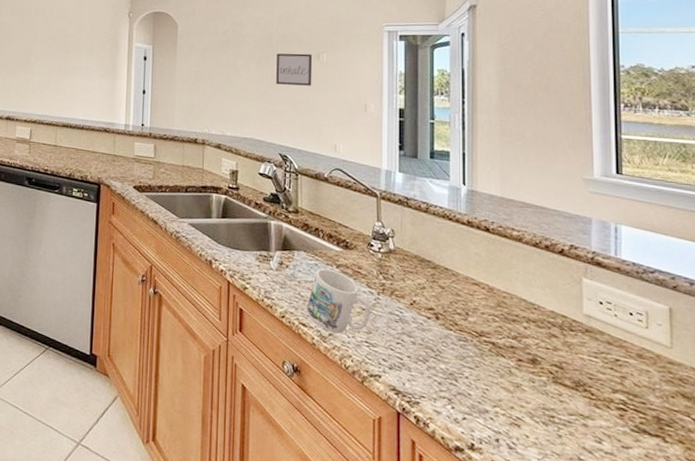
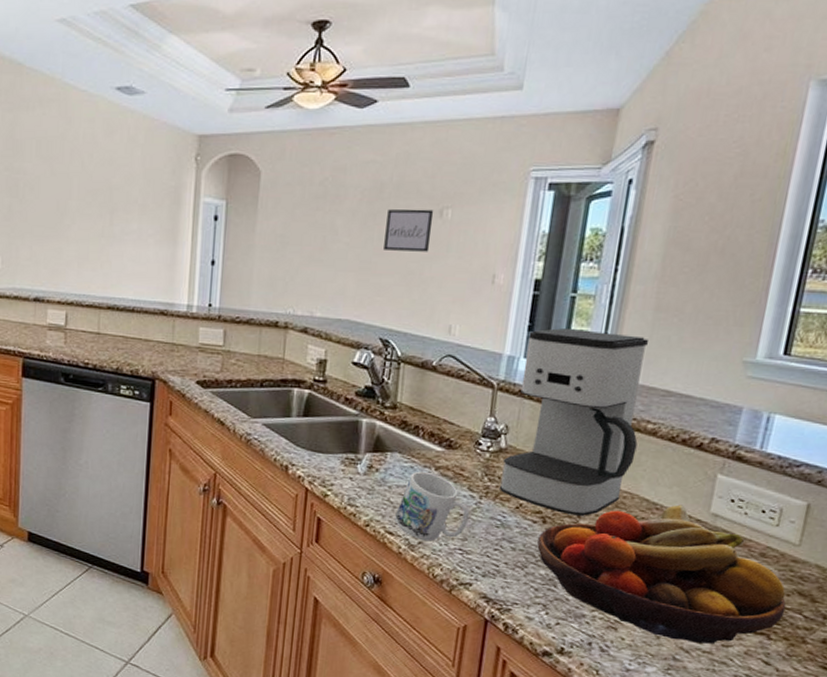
coffee maker: none [393,148,507,314] -> present [500,327,649,516]
fruit bowl: none [434,305,674,445] -> present [537,504,787,644]

